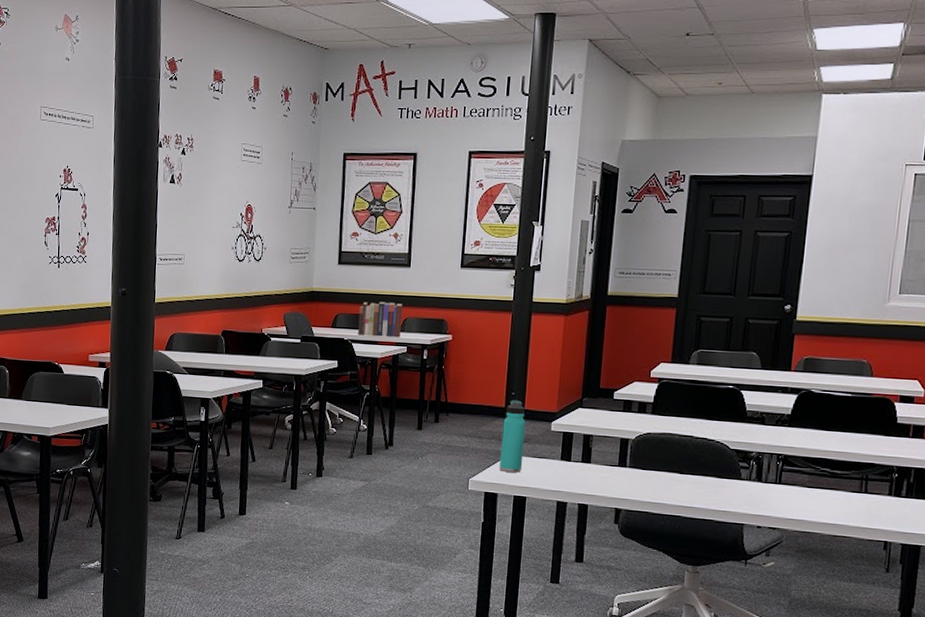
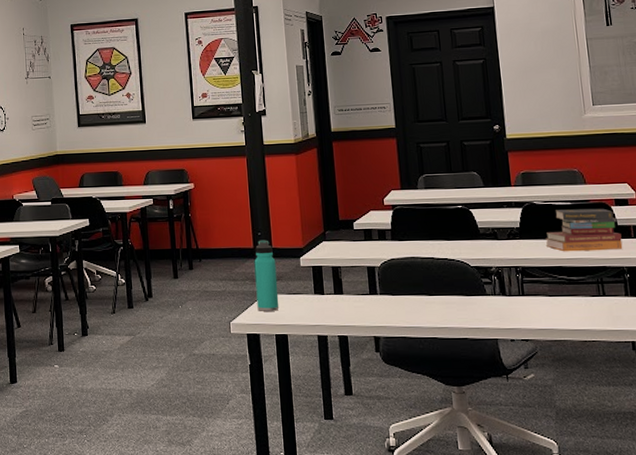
books: present [357,301,403,338] -> none [103,158,145,193]
books: none [814,400,899,448] -> present [545,208,623,251]

